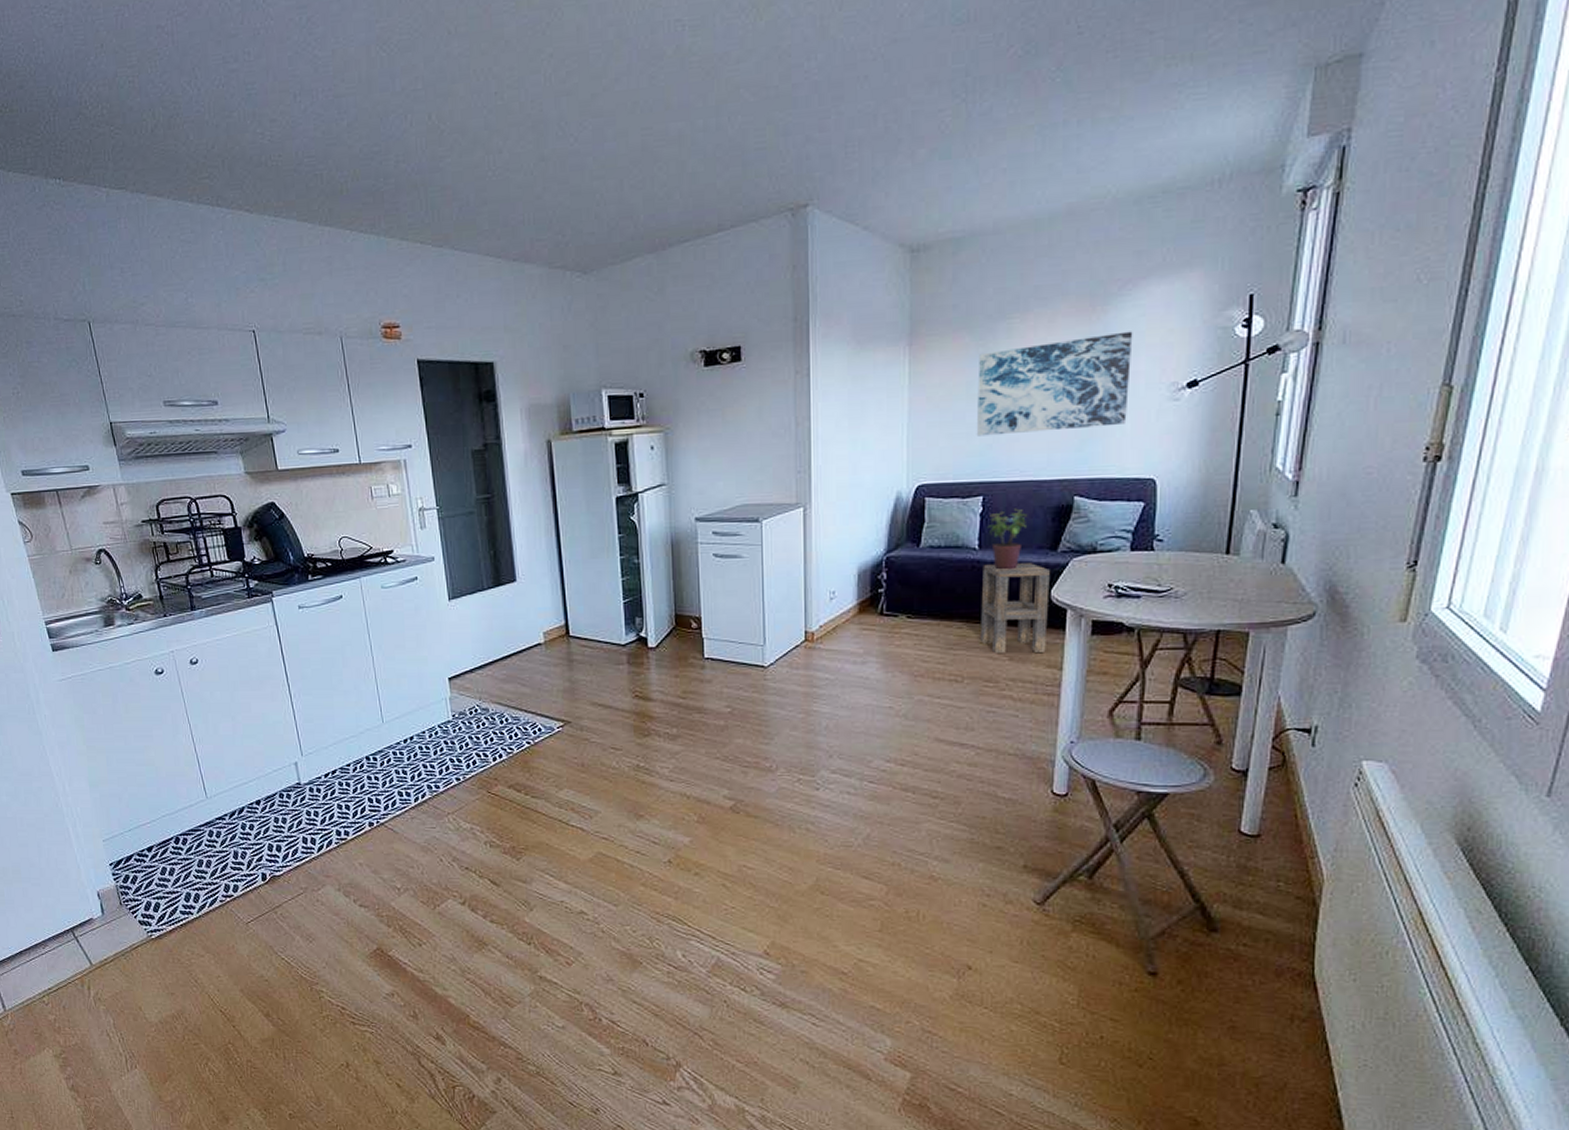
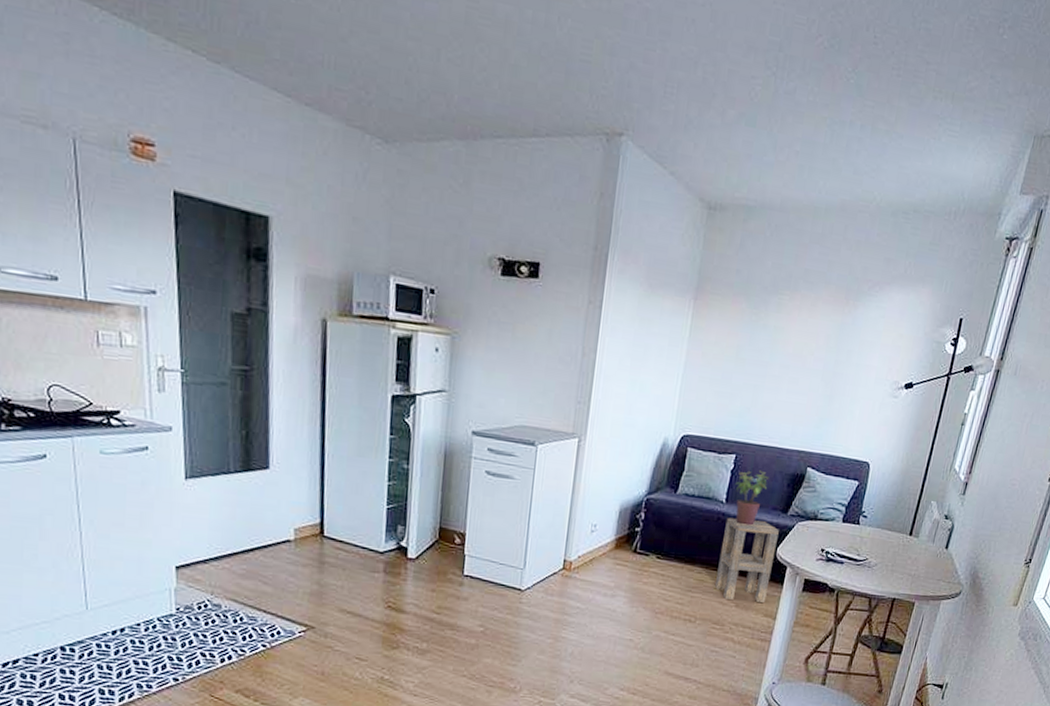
wall art: present [976,331,1133,436] -> none [738,321,873,411]

